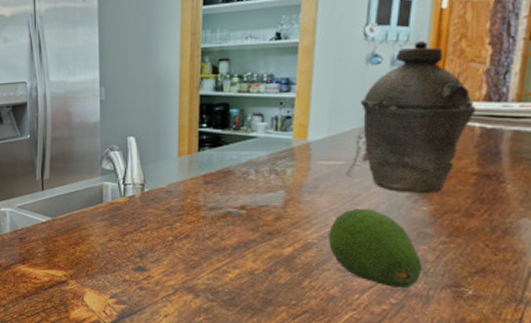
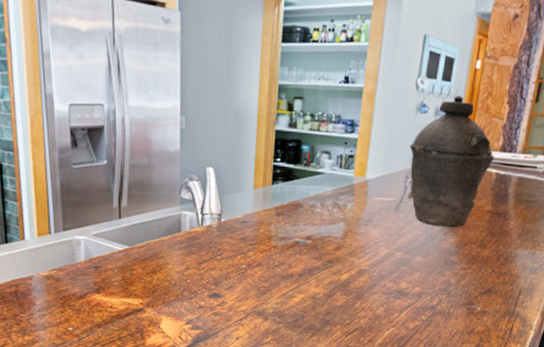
fruit: present [327,208,422,288] -> none [377,239,447,306]

